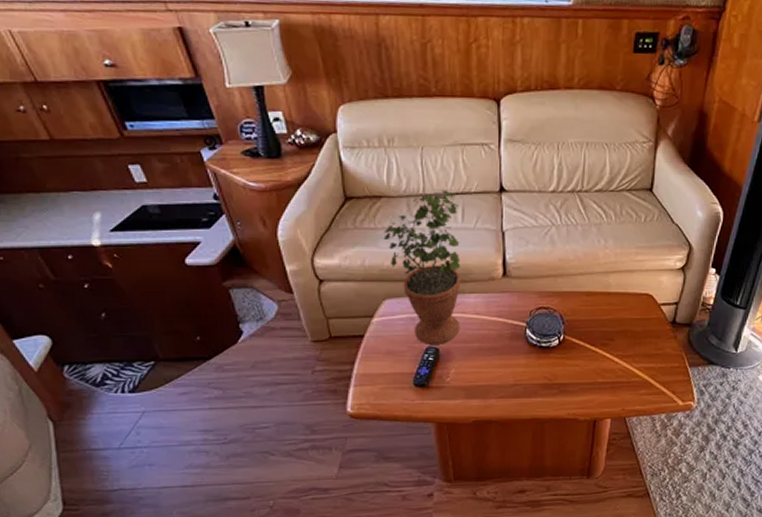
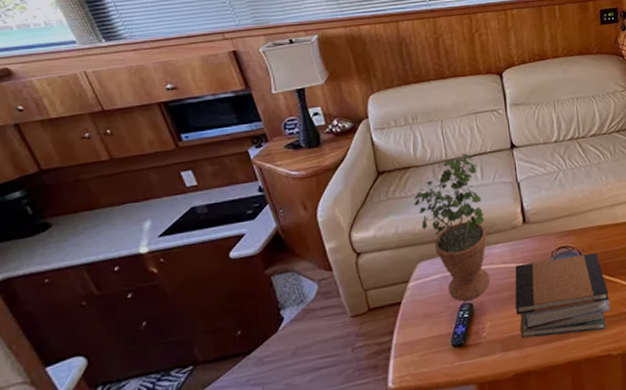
book stack: none [483,318,586,395] -> present [514,253,611,339]

